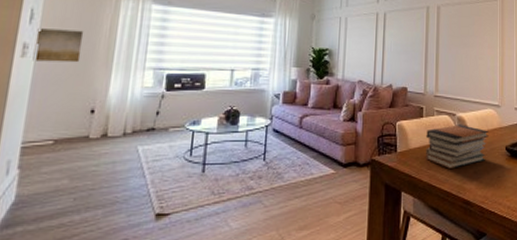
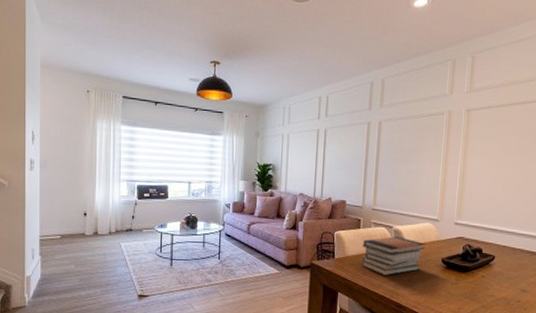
wall art: present [32,28,84,63] -> none [38,147,72,175]

